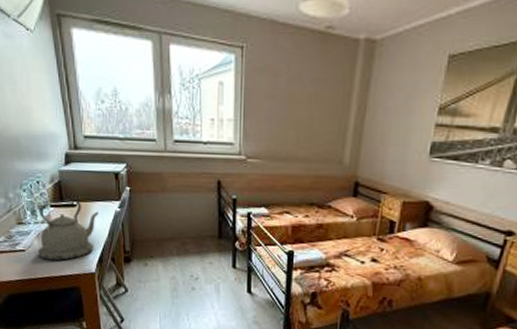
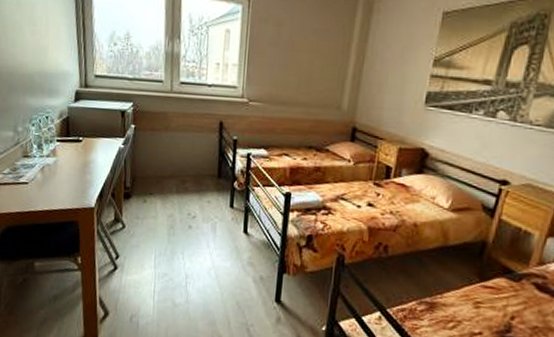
kettle: present [38,199,99,261] -> none [40,134,103,195]

